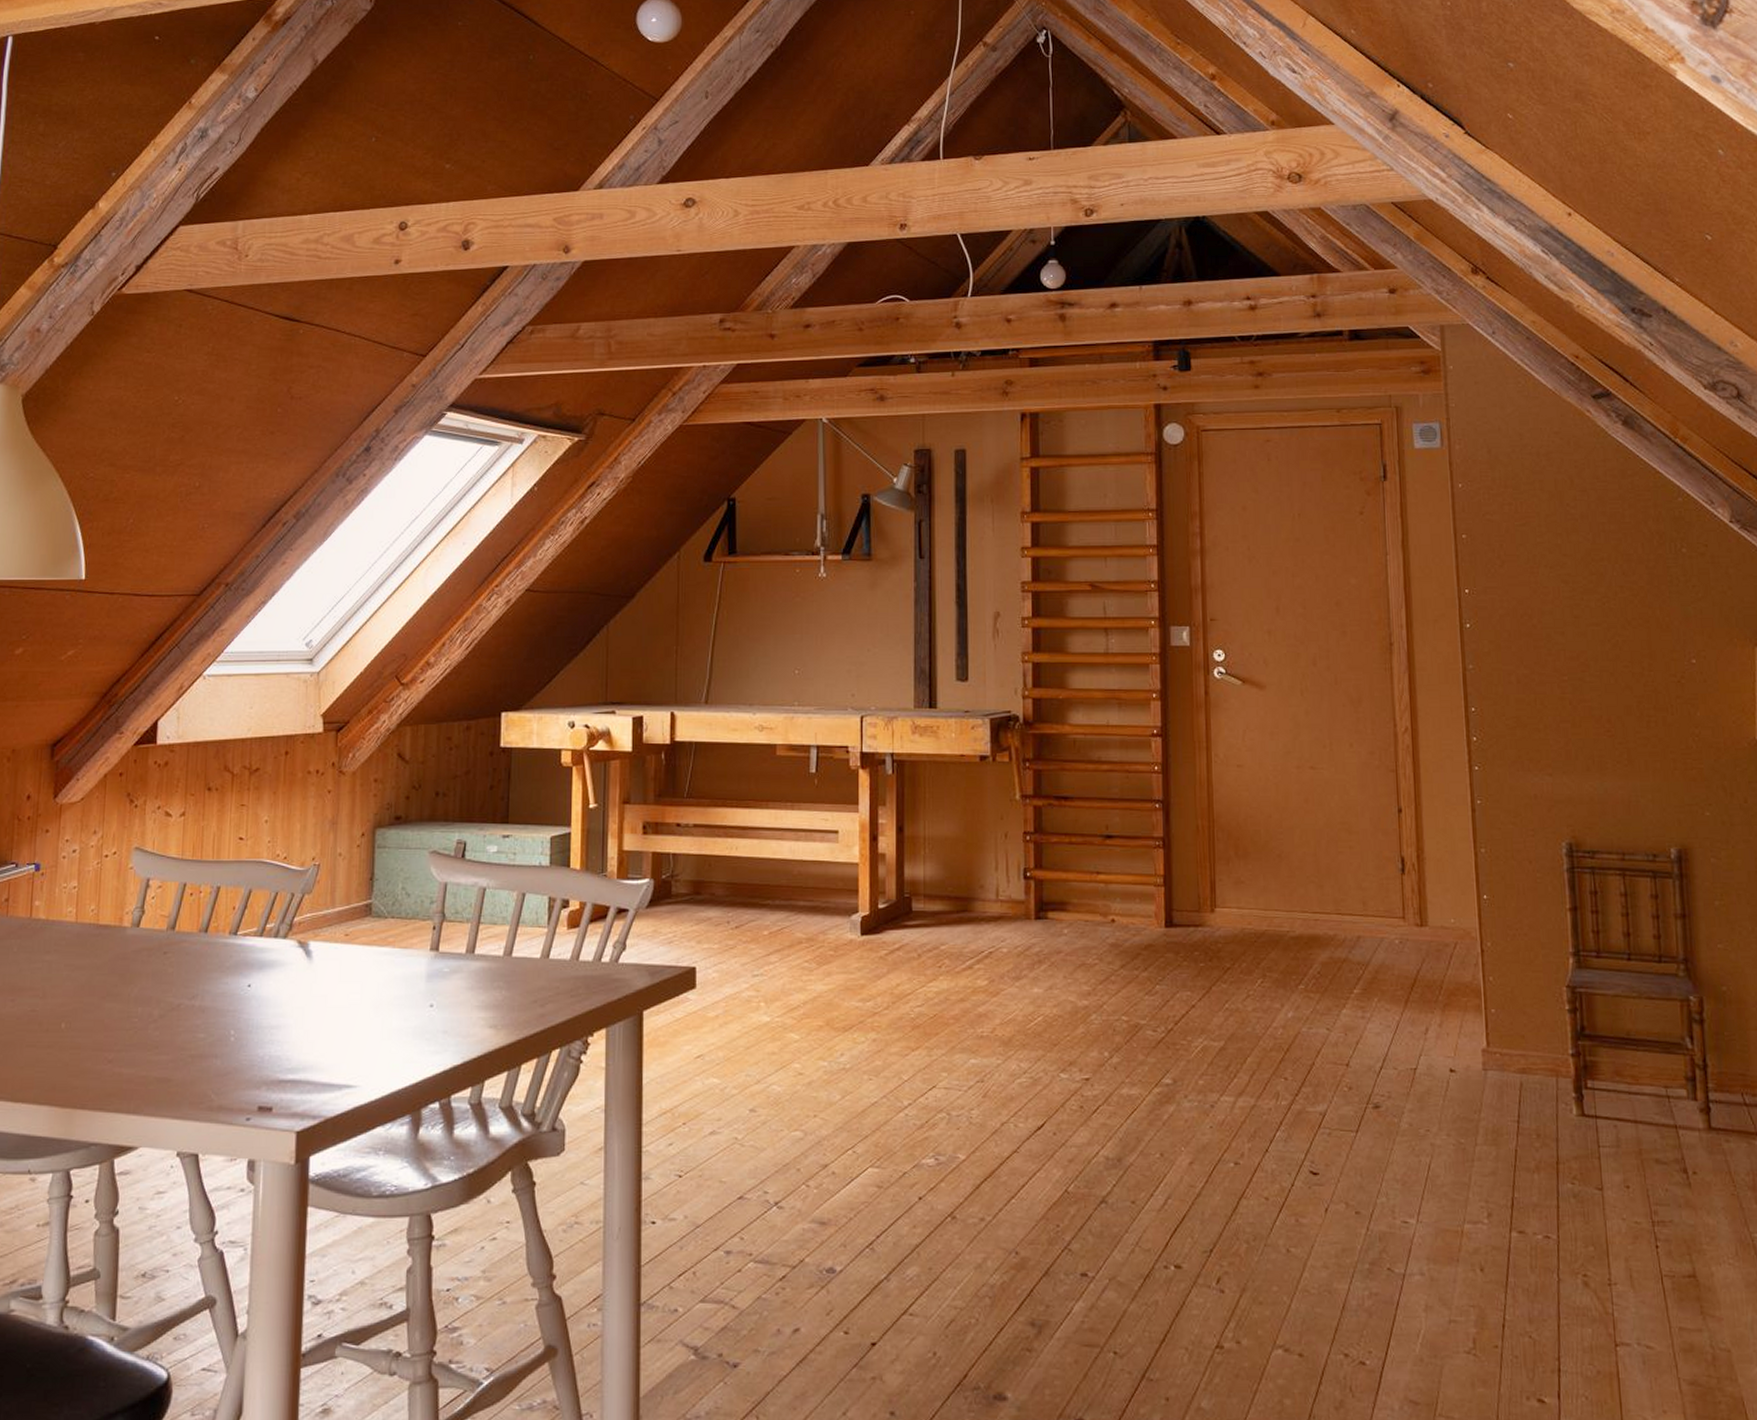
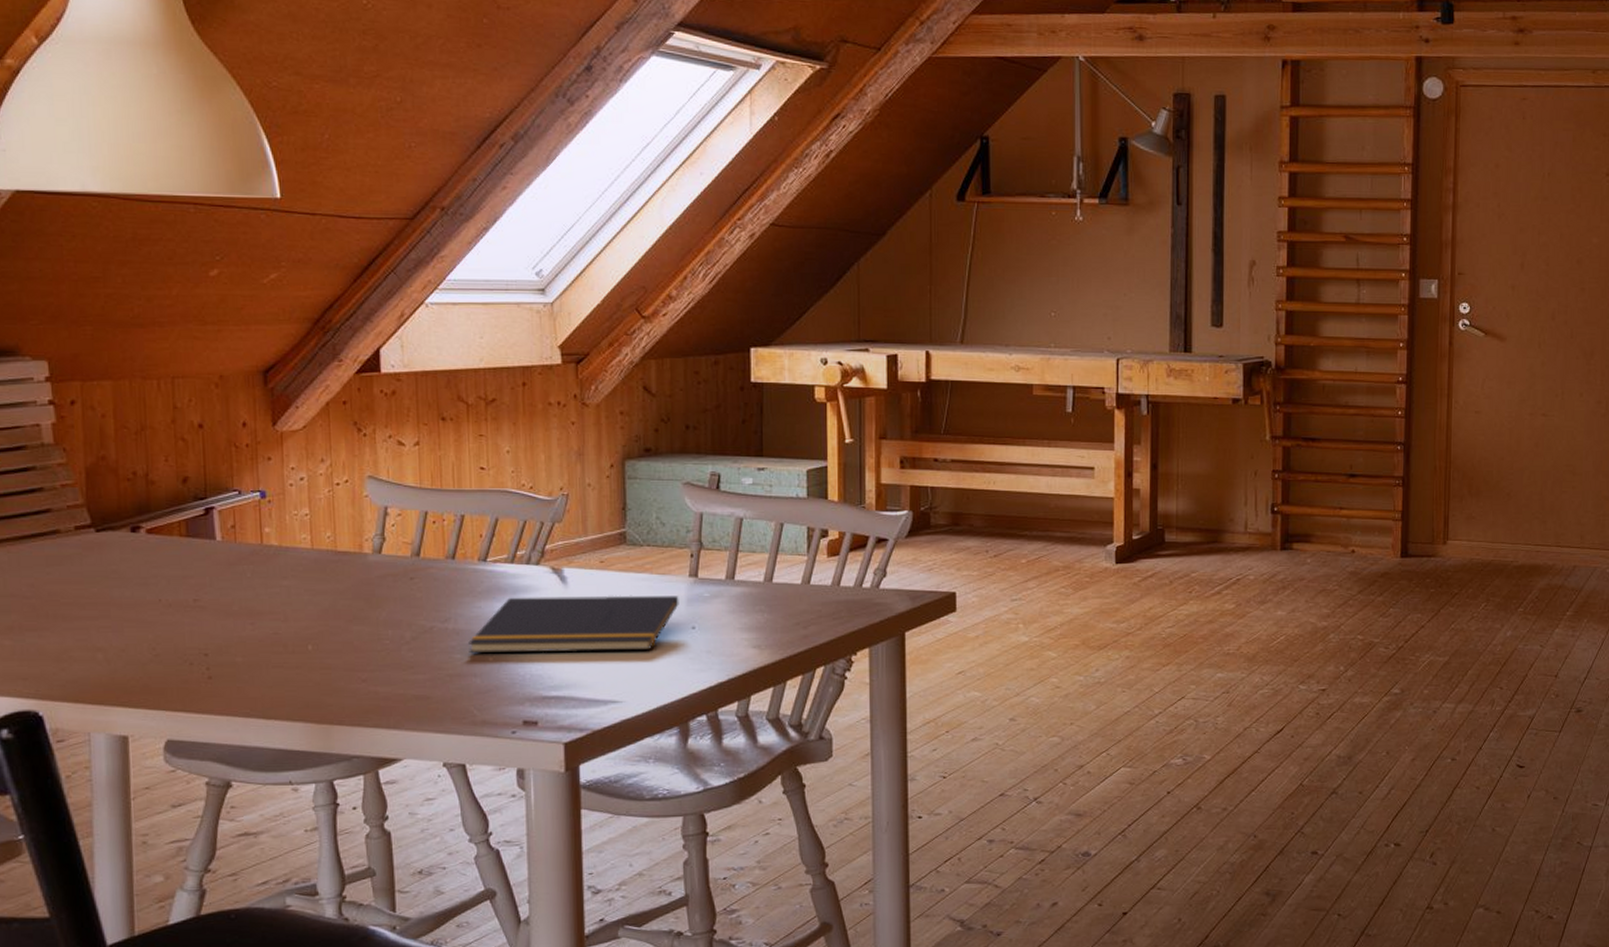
notepad: none [212,970,419,1033] -> present [468,595,679,654]

